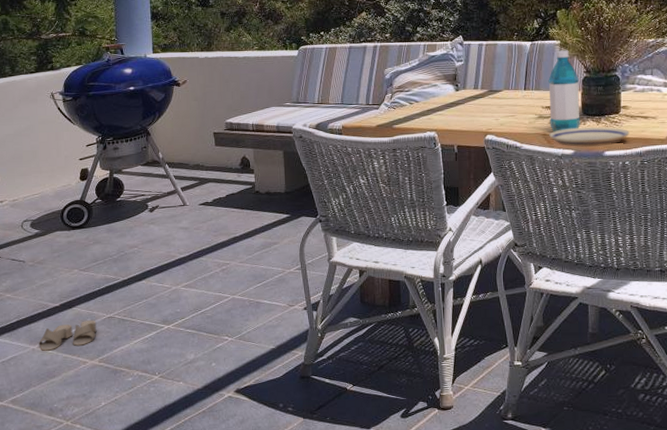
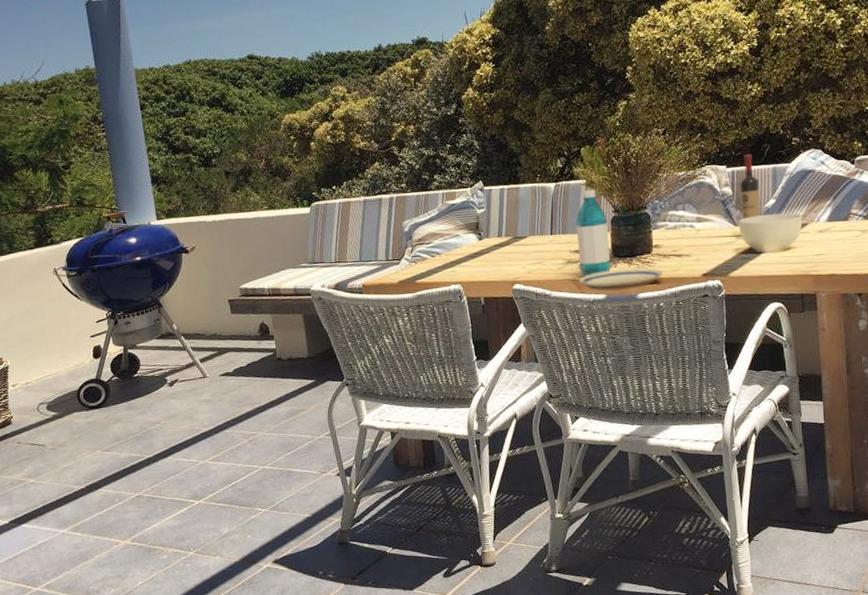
sandal: present [38,320,97,351] -> none [67,500,126,534]

